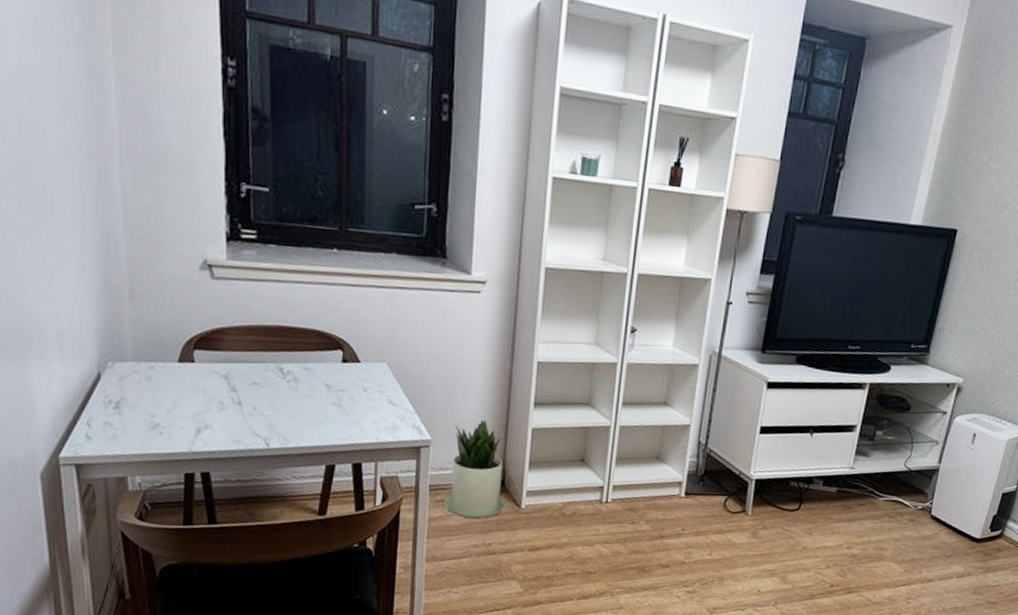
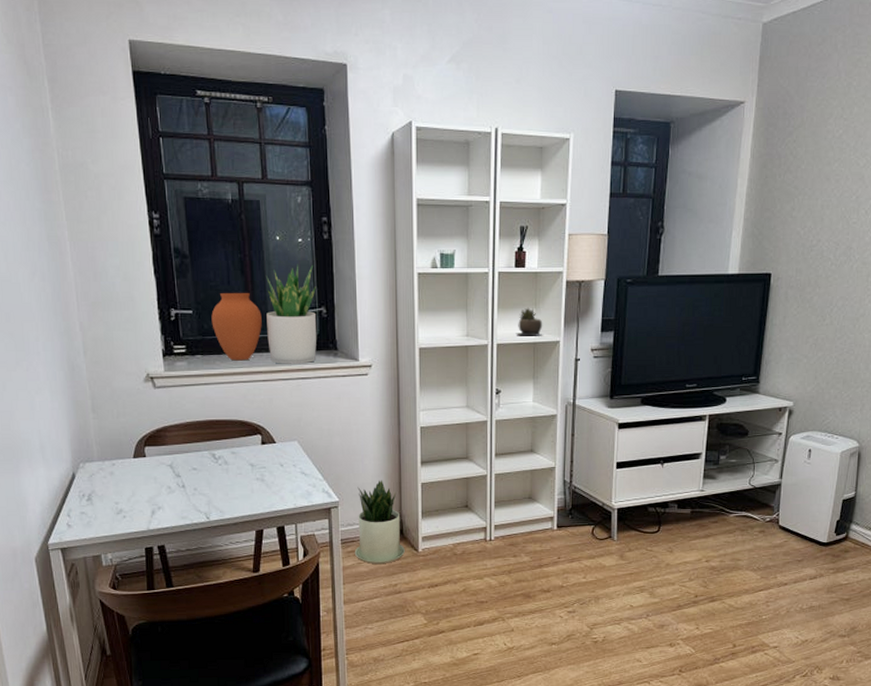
vase: none [292,171,356,258] -> present [211,292,262,361]
planter: none [361,147,427,271] -> present [266,264,317,365]
succulent plant: none [661,234,695,271] -> present [516,307,543,336]

